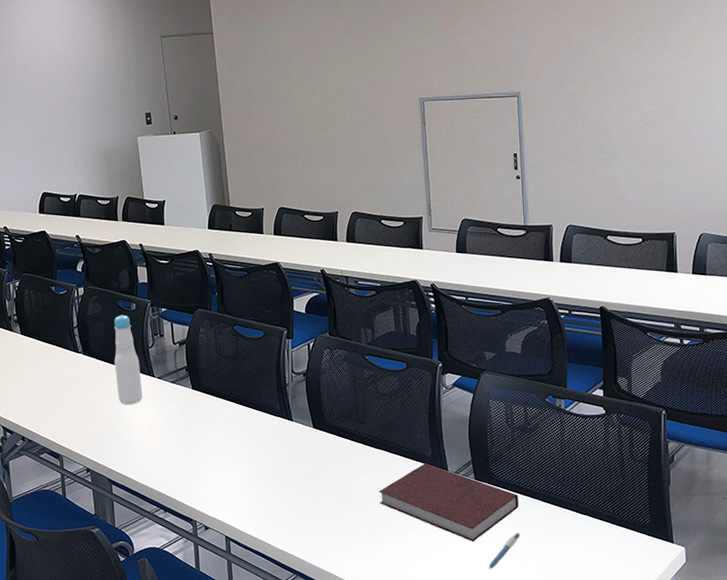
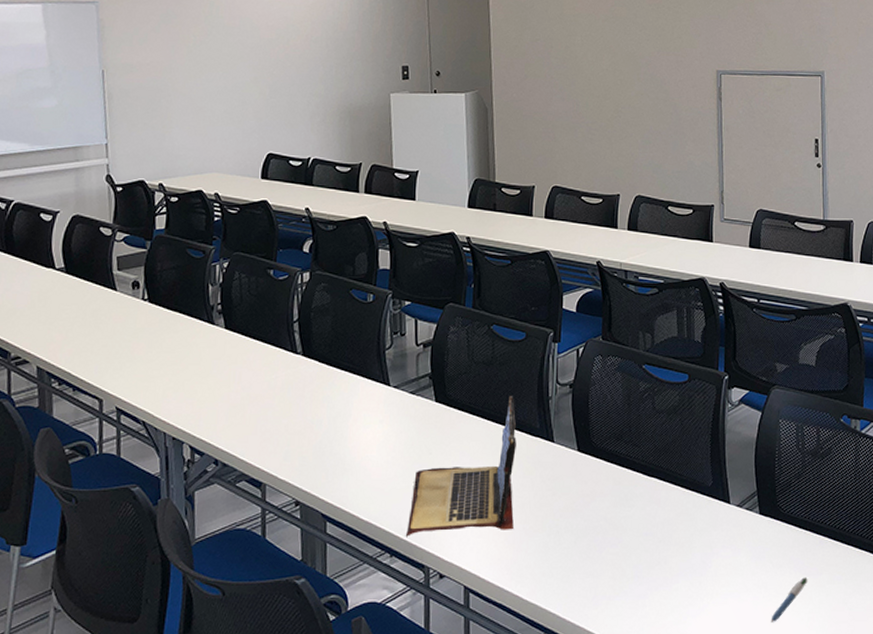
bottle: present [114,315,143,404] -> none [341,308,374,419]
laptop: none [176,384,263,497] -> present [406,396,516,537]
notebook: present [379,463,520,542] -> none [650,494,808,590]

